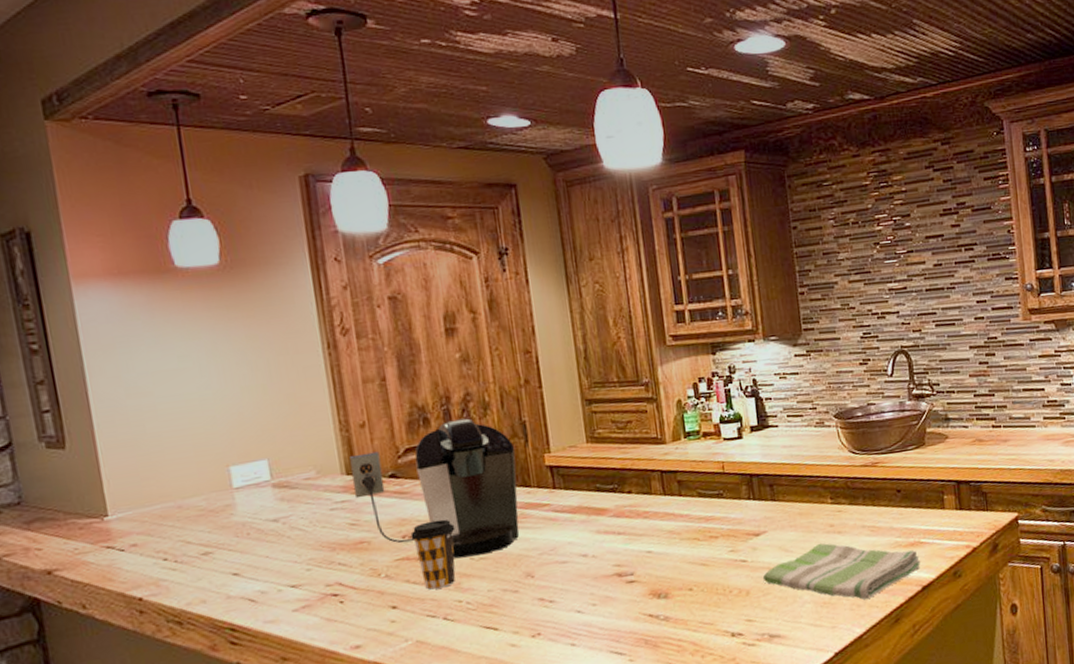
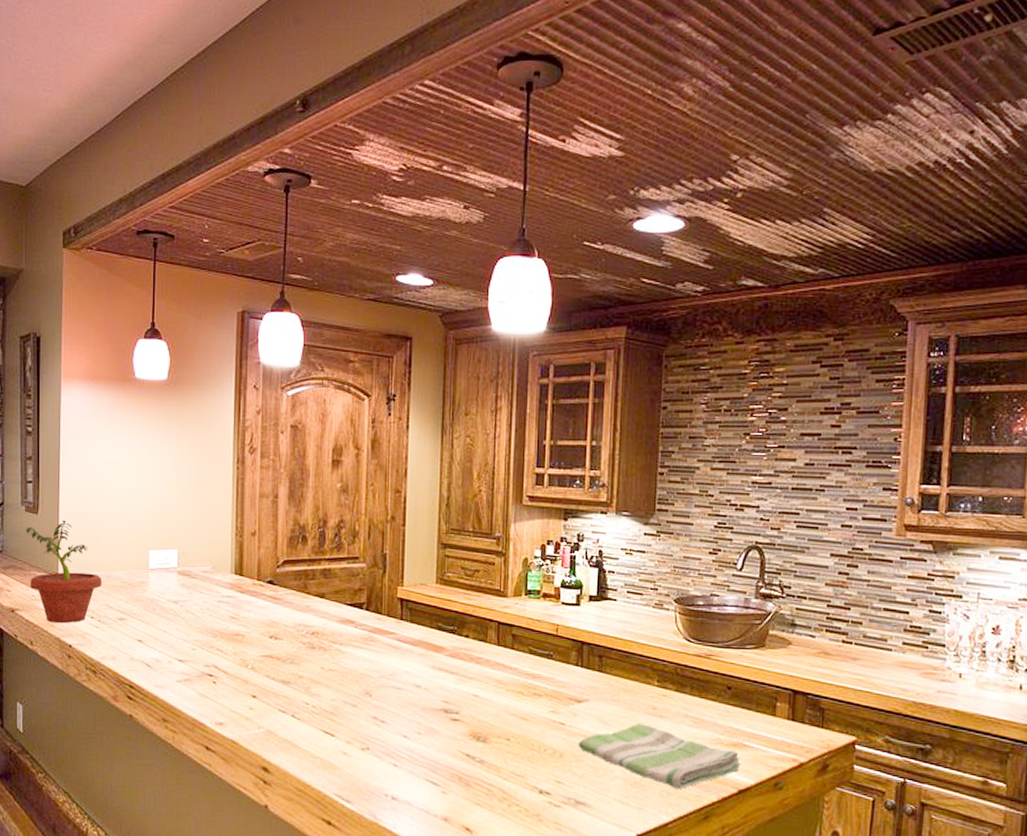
potted plant: none [49,449,172,577] -> present [25,520,101,624]
coffee maker: present [350,418,520,558] -> none [238,542,374,667]
coffee cup: present [410,519,456,590] -> none [277,627,313,689]

